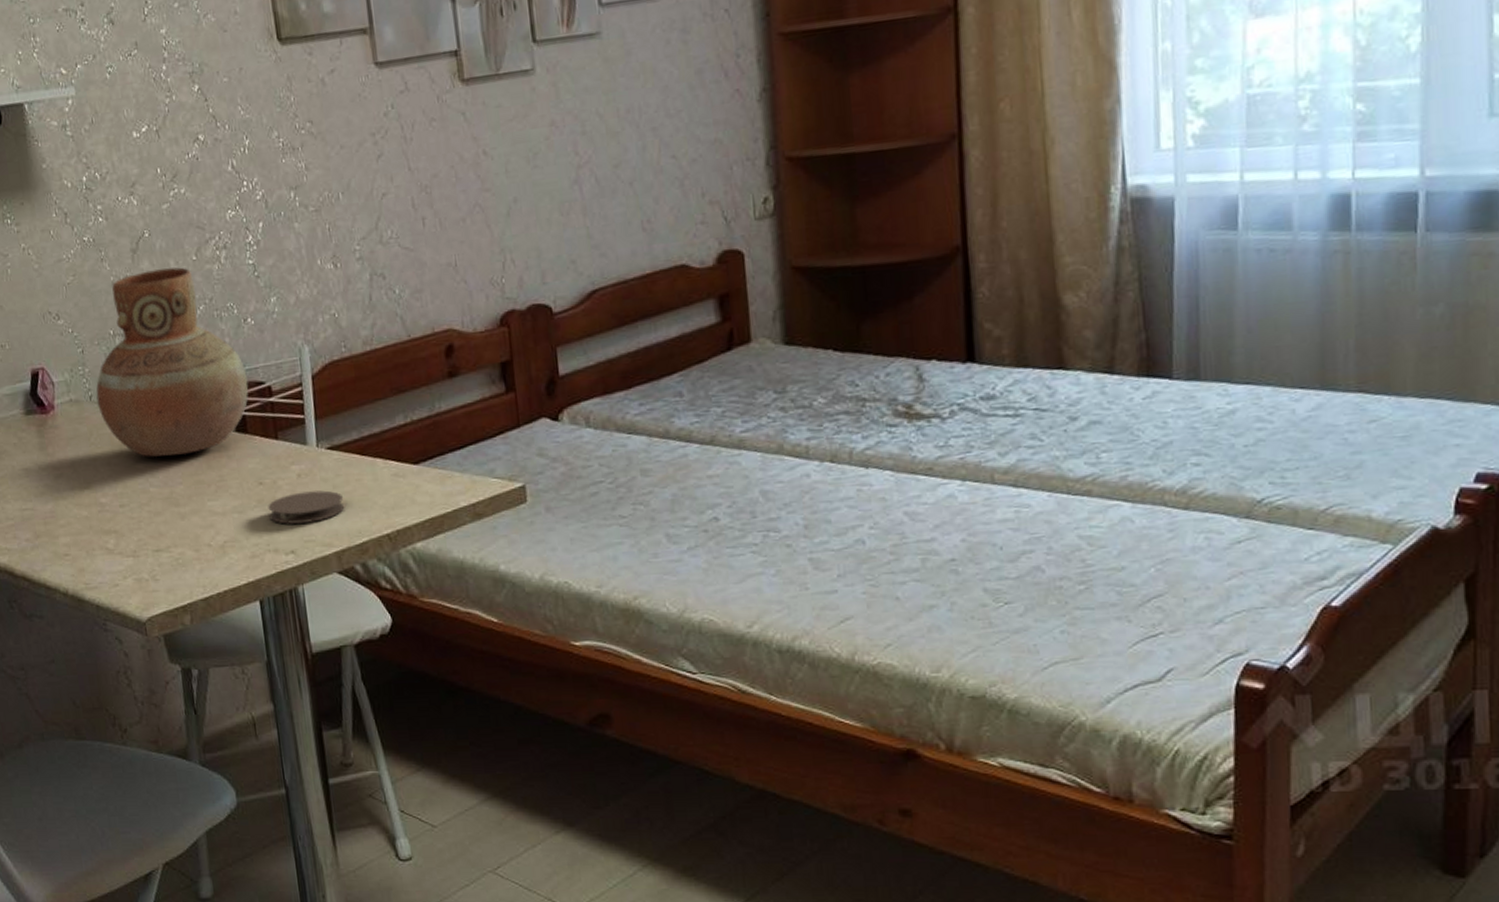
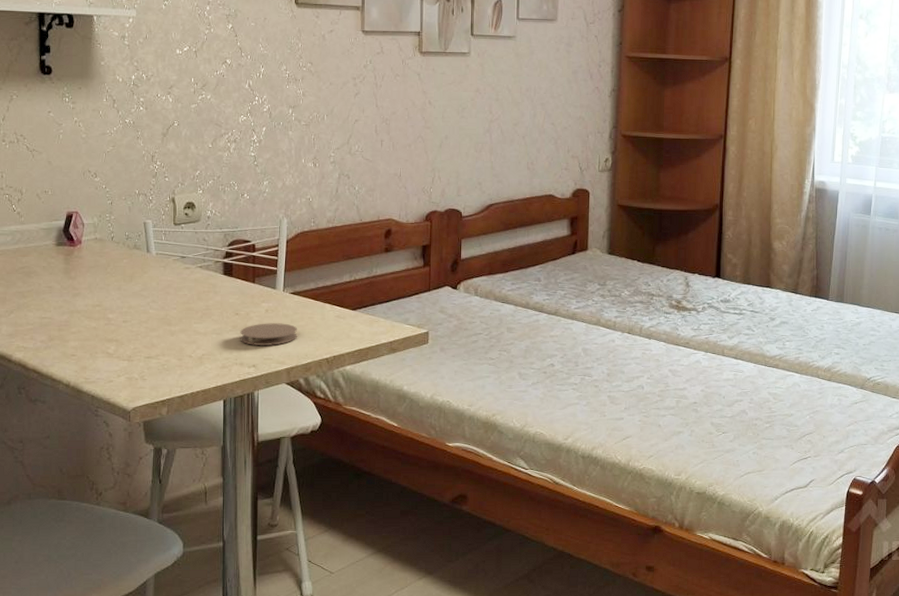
vase: present [96,267,249,457] -> none [117,150,238,287]

